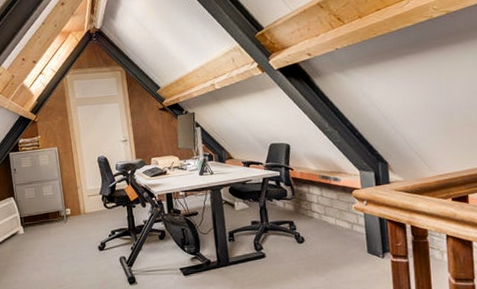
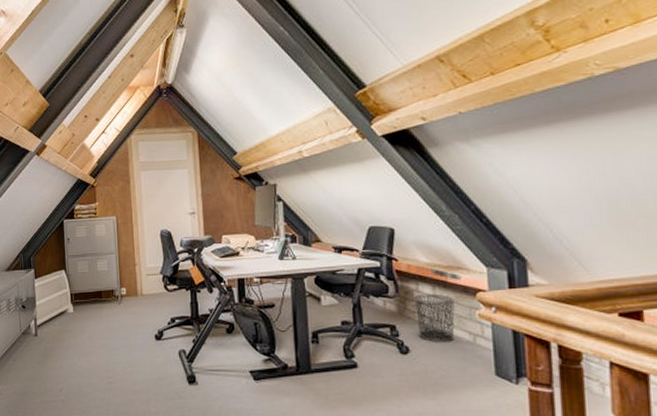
waste bin: none [305,194,338,232] -> present [412,293,456,342]

